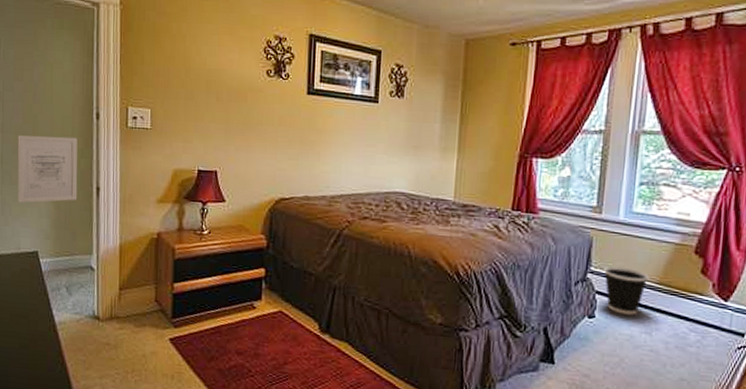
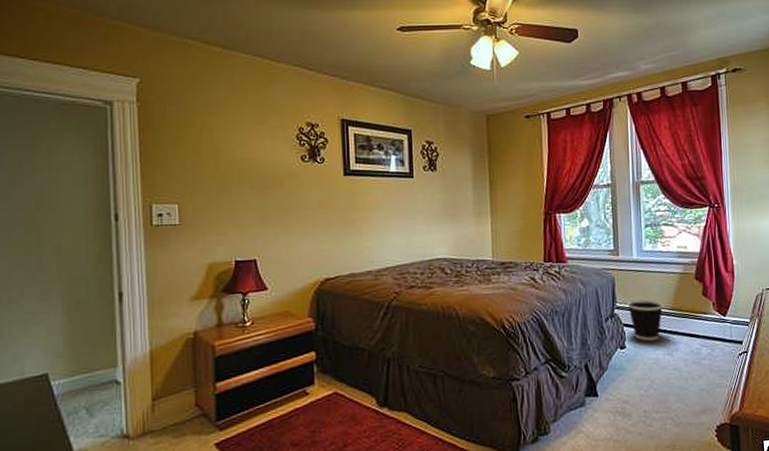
wall art: present [17,135,78,203] -> none [17,242,96,322]

